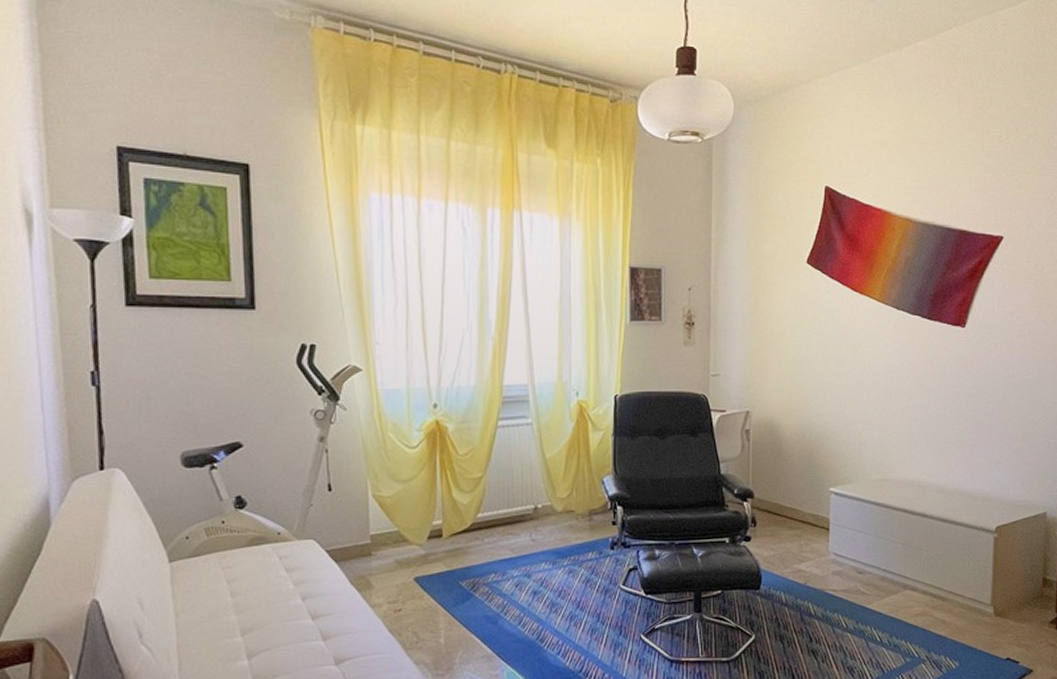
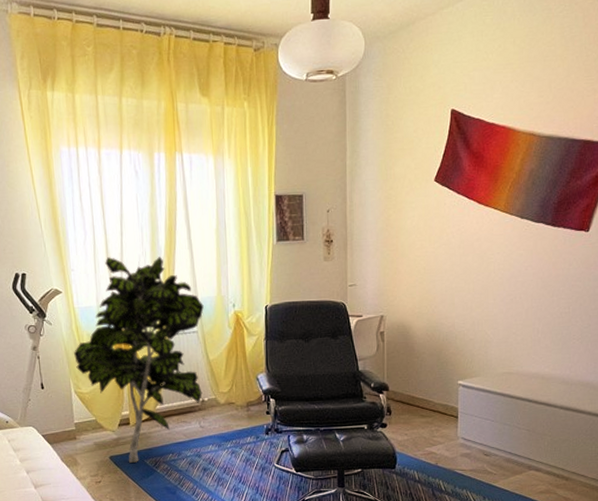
indoor plant: none [374,329,541,585] -> present [74,257,204,463]

